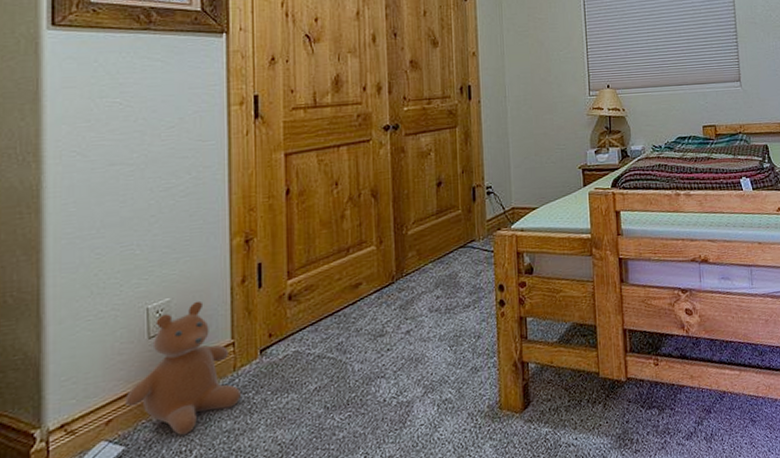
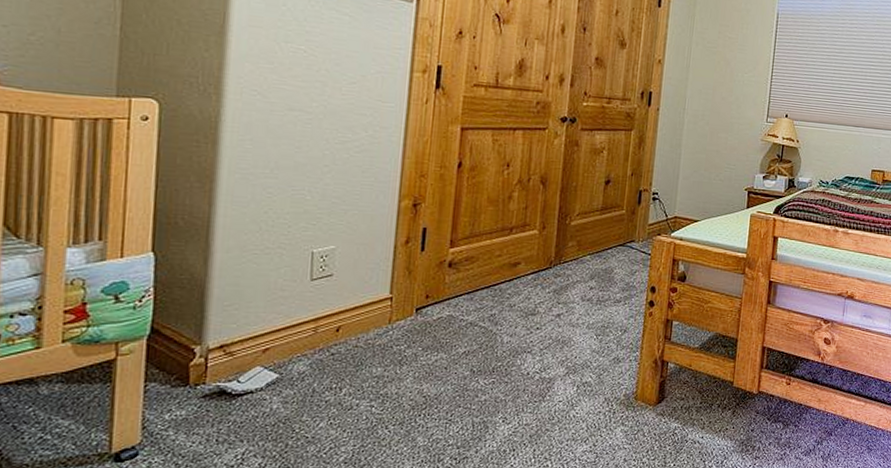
teddy bear: present [126,300,241,436] -> none [283,253,393,374]

